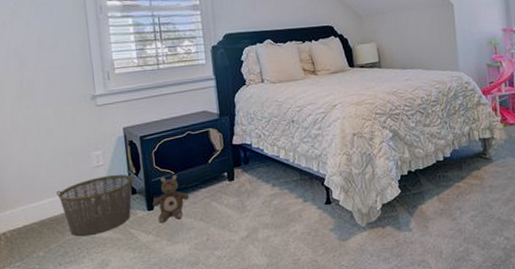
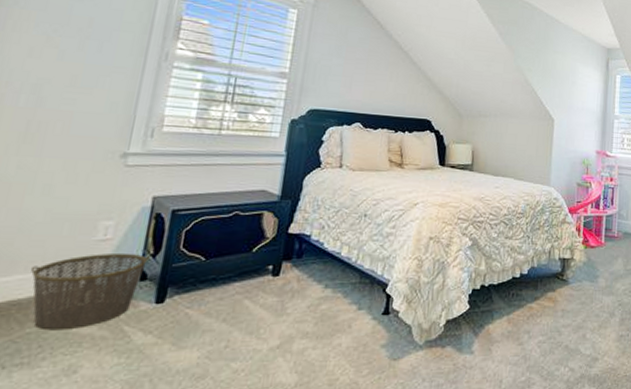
stuffed bear: present [153,175,190,223] -> none [164,262,218,321]

